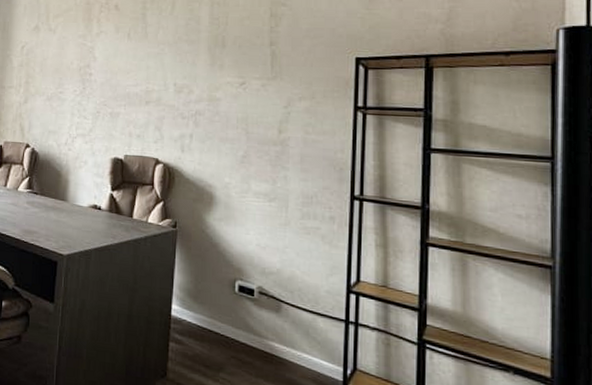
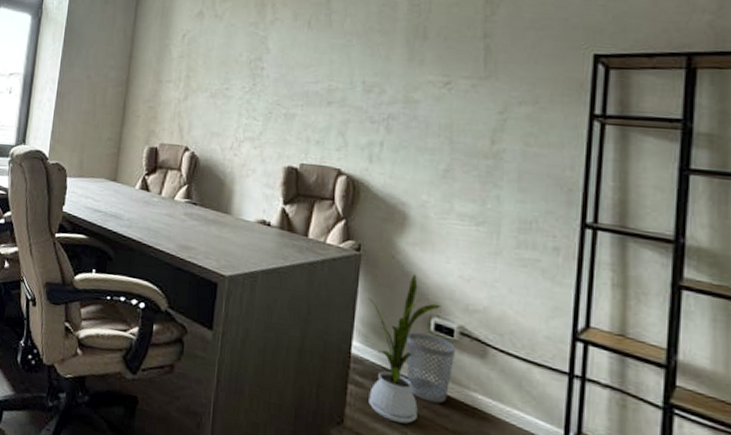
house plant: none [184,245,244,372] -> present [369,274,442,424]
wastebasket: none [216,294,255,353] -> present [406,332,455,404]

